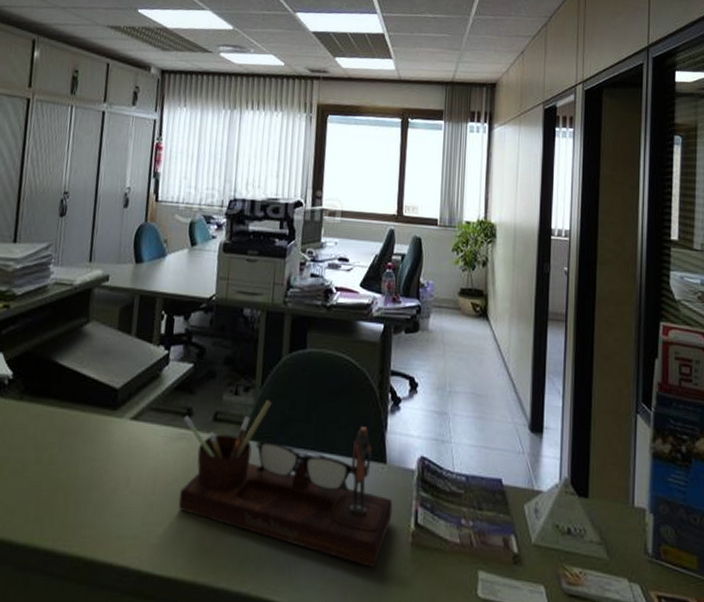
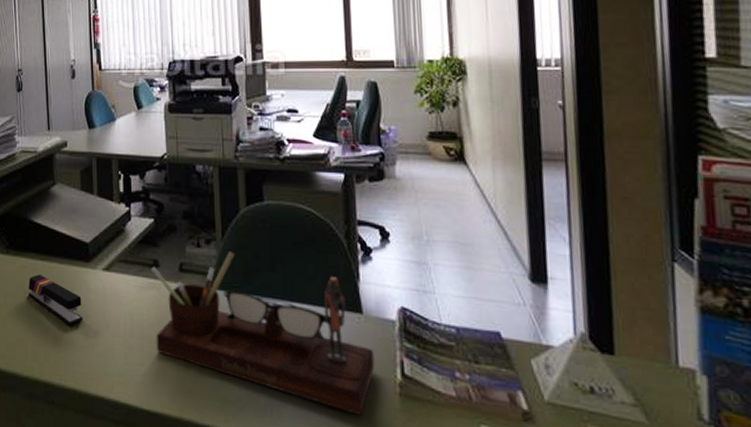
stapler: none [40,424,102,483] -> present [29,274,83,326]

